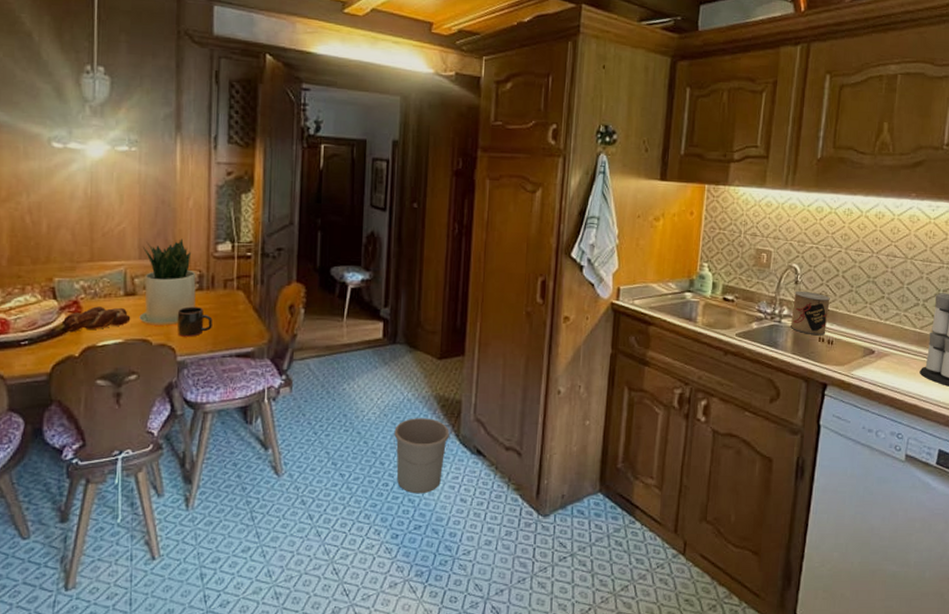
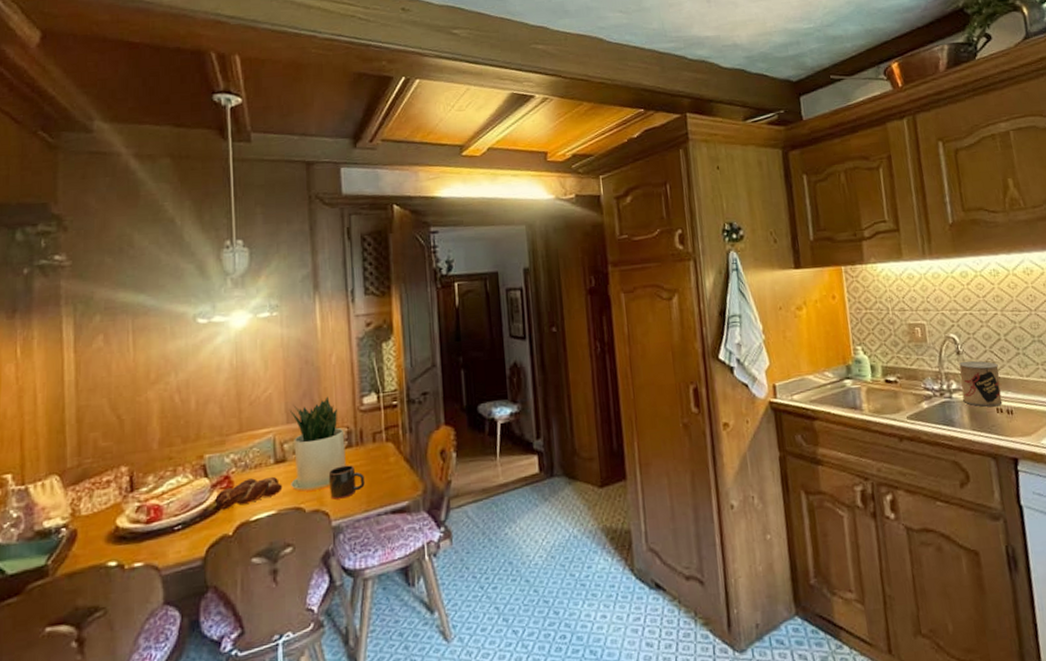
bucket: present [393,418,451,494] -> none [563,554,626,644]

